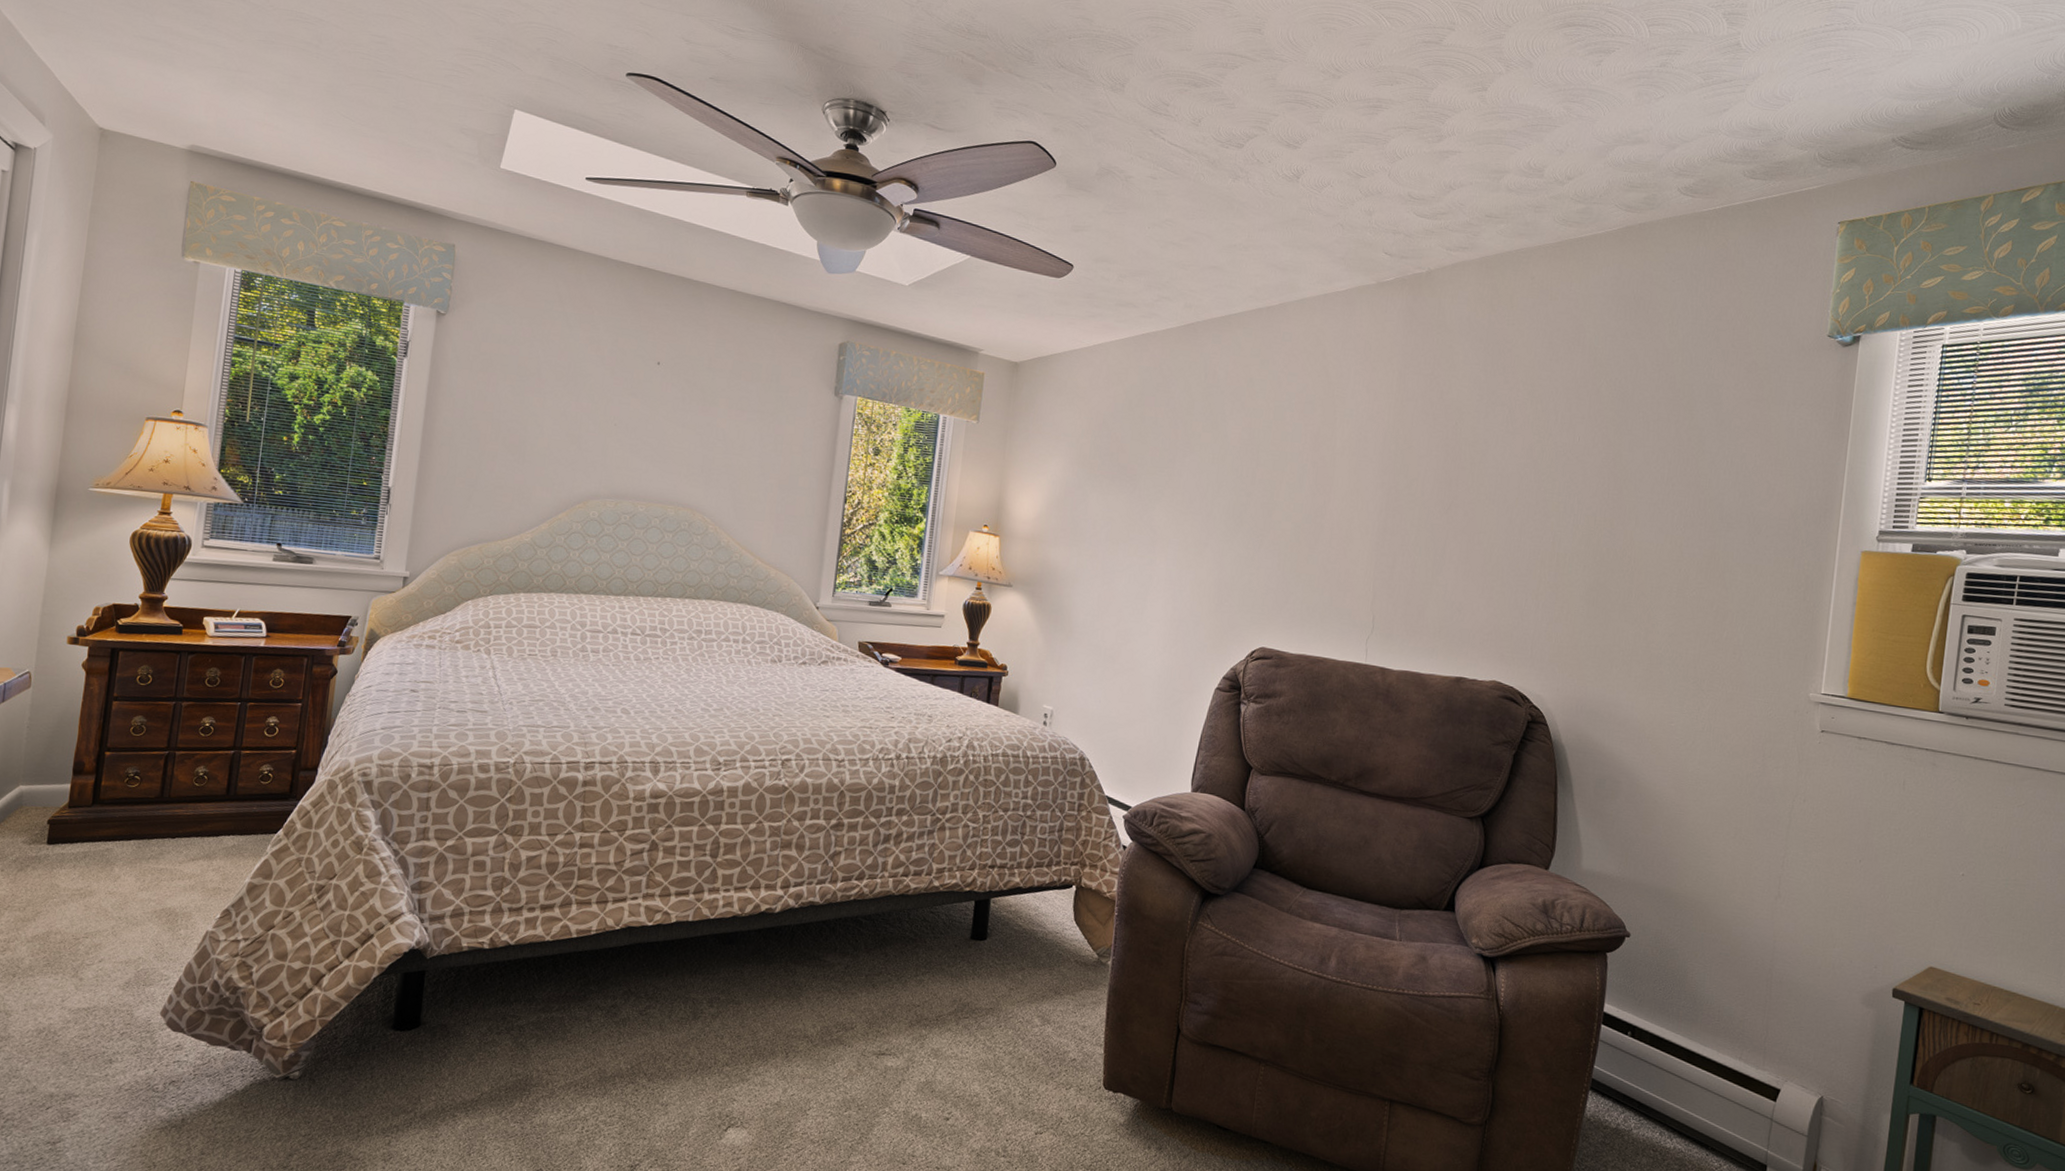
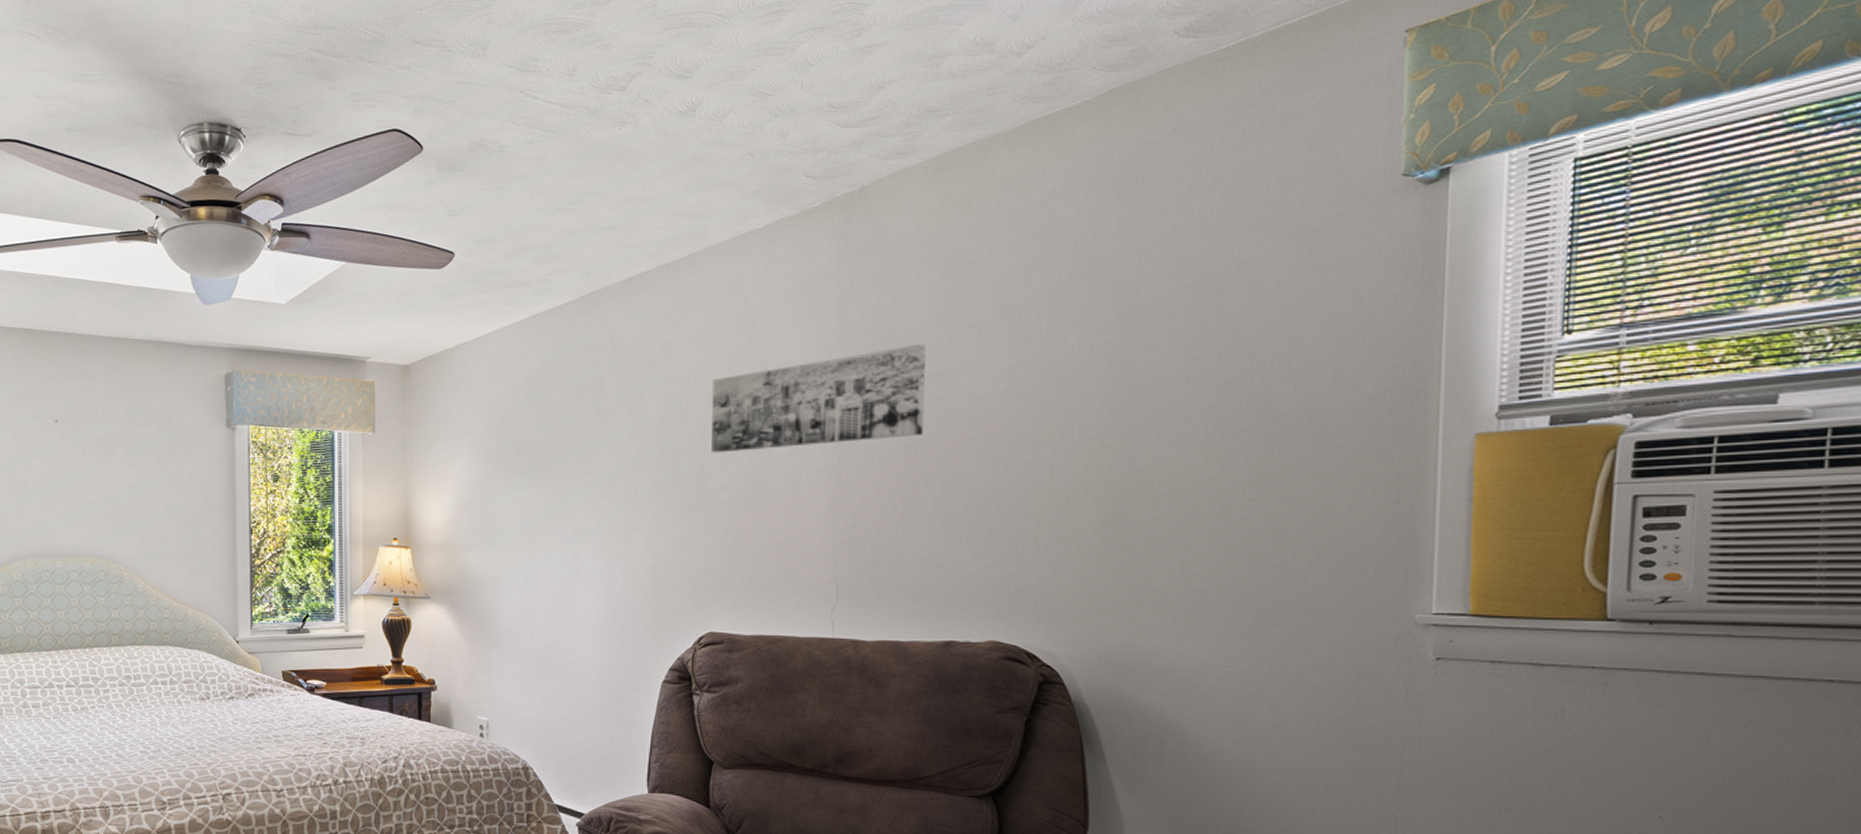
wall art: none [1279,414,1466,494] -> present [710,345,925,453]

